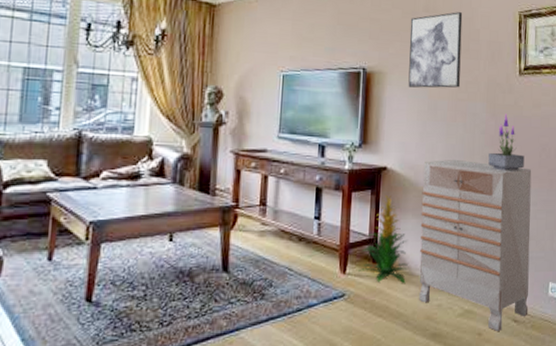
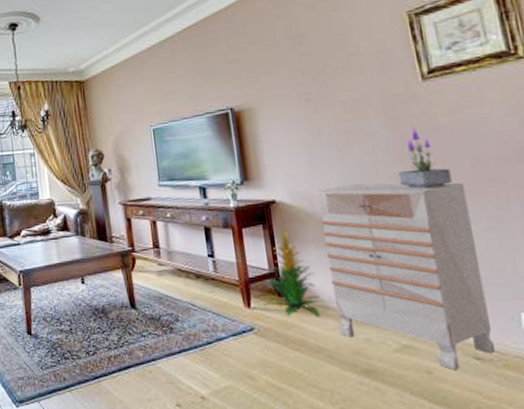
wall art: present [408,12,463,88] -> none [272,30,347,118]

